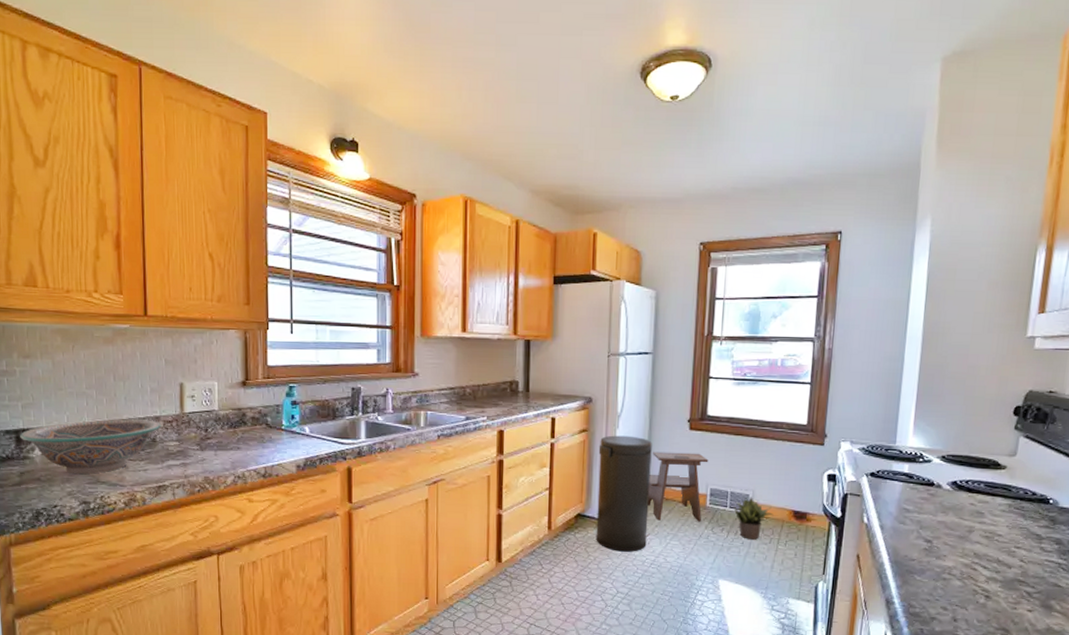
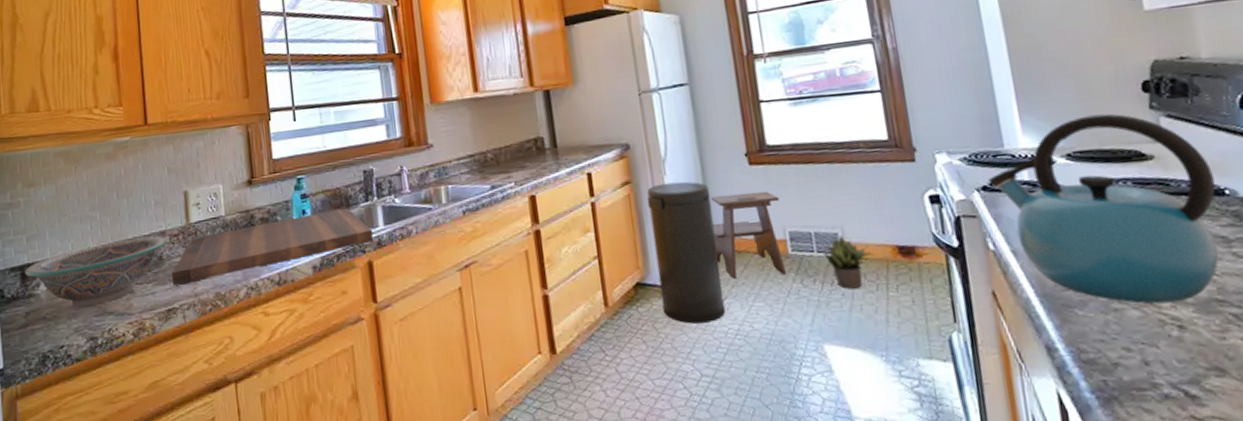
cutting board: none [164,418,355,466] -> present [172,208,374,285]
kettle: none [876,427,1046,579] -> present [988,113,1219,304]

